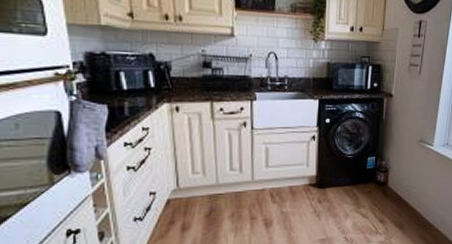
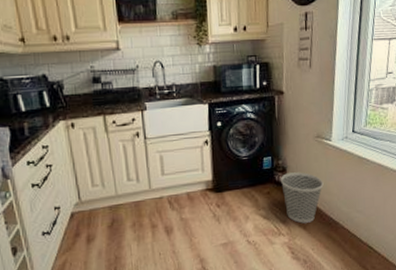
wastebasket: none [382,174,422,224] -> present [280,172,324,224]

